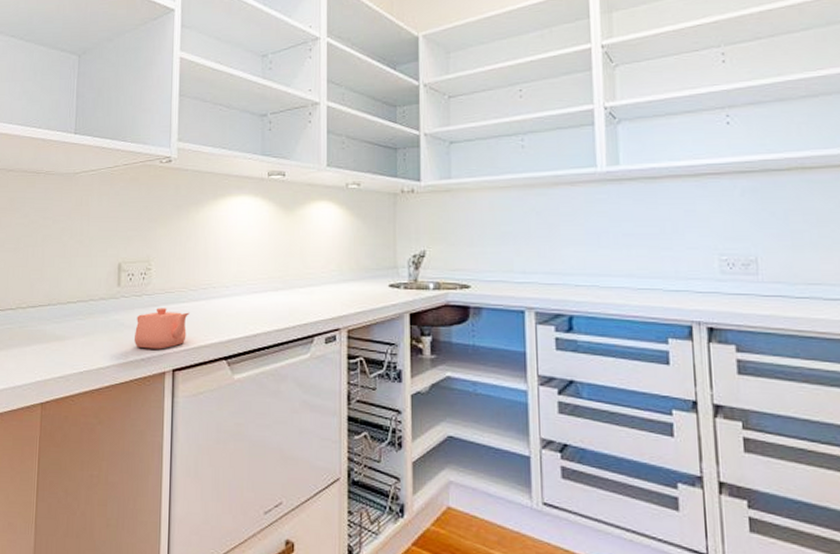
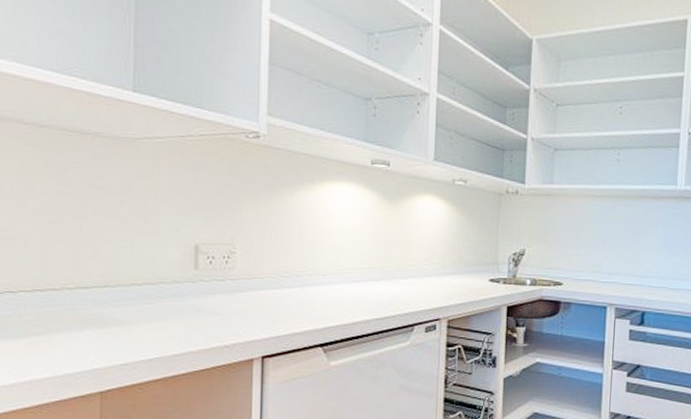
teapot: present [135,308,190,349] -> none [217,293,281,336]

